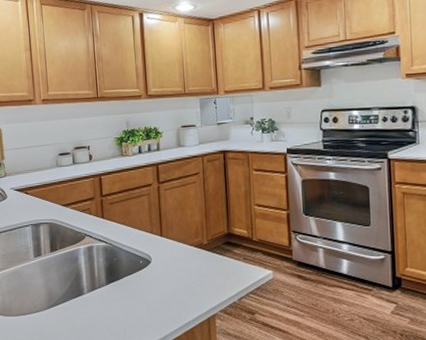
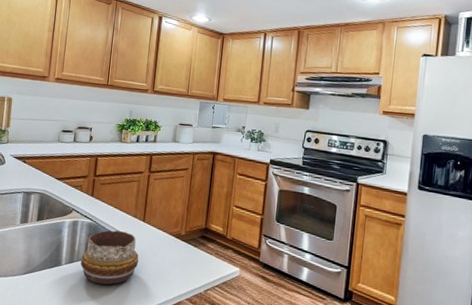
decorative bowl: none [103,250,164,308] -> present [80,230,139,285]

